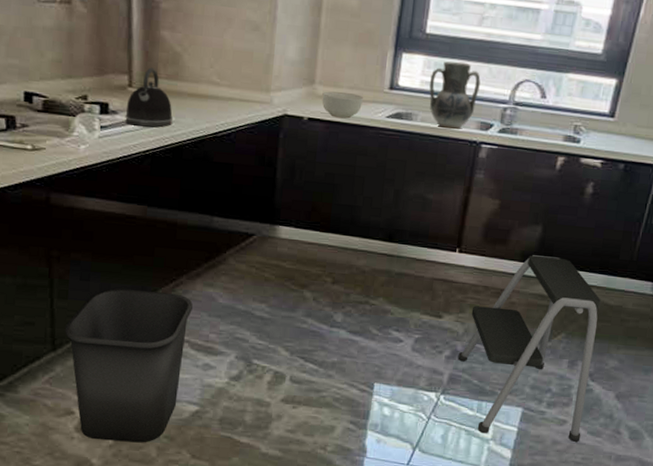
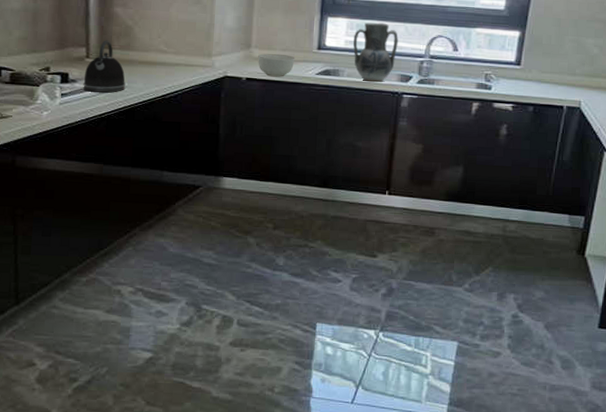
waste bin: present [64,288,193,443] -> none [27,242,145,392]
step stool: present [458,255,602,442] -> none [393,194,524,373]

